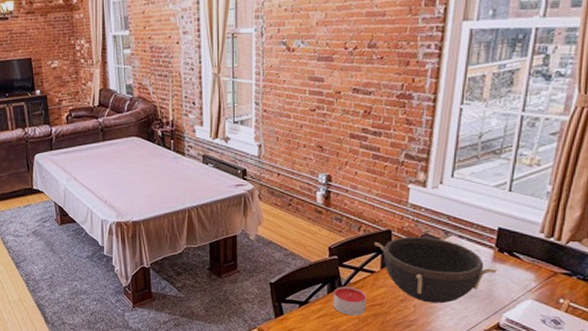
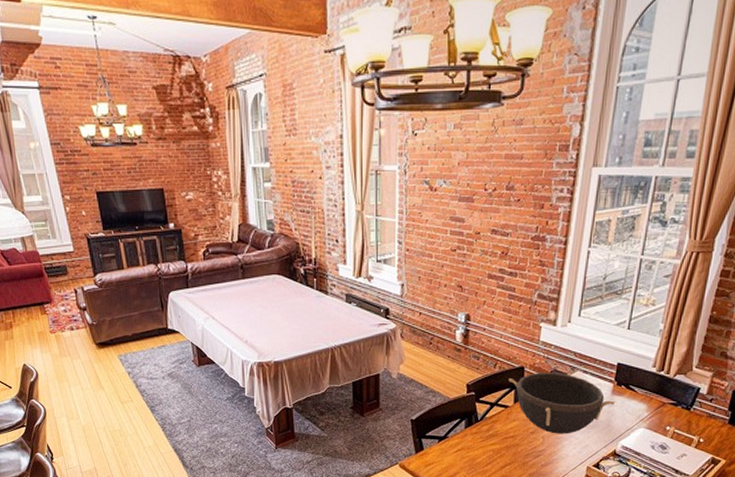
candle: present [333,286,367,316] -> none [470,420,501,449]

